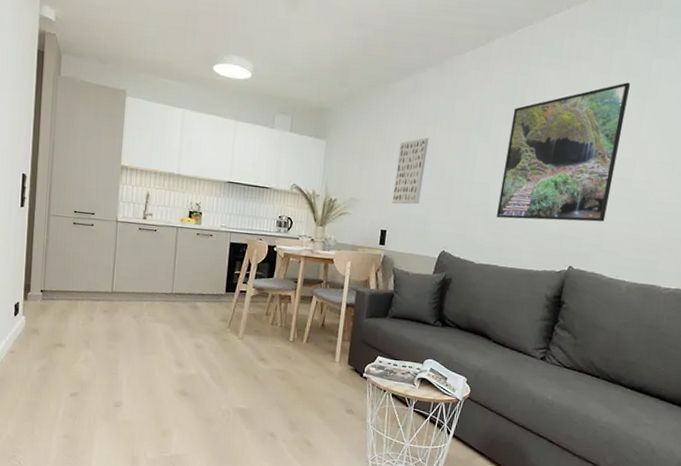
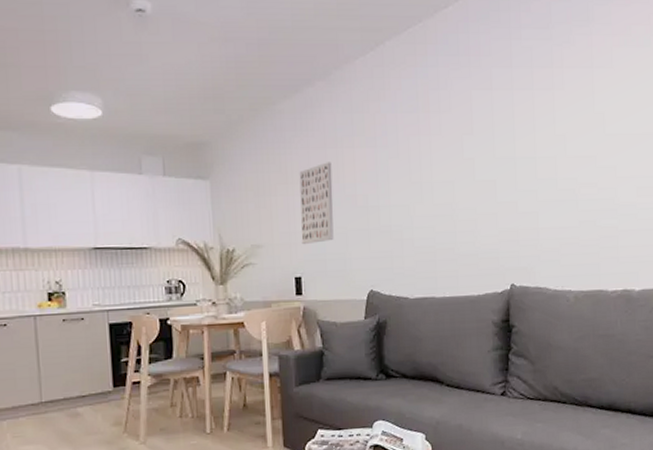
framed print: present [497,82,631,222] -> none [419,75,538,242]

